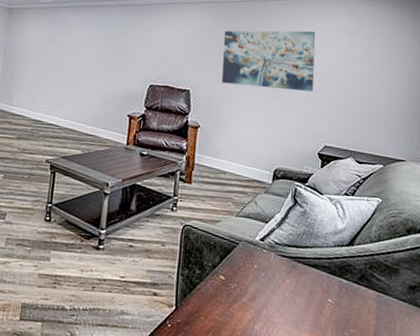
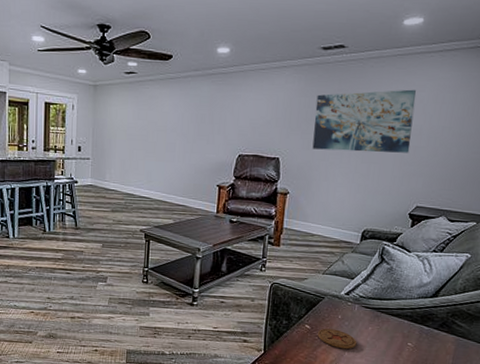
coaster: none [233,280,275,306] -> present [318,328,357,350]

